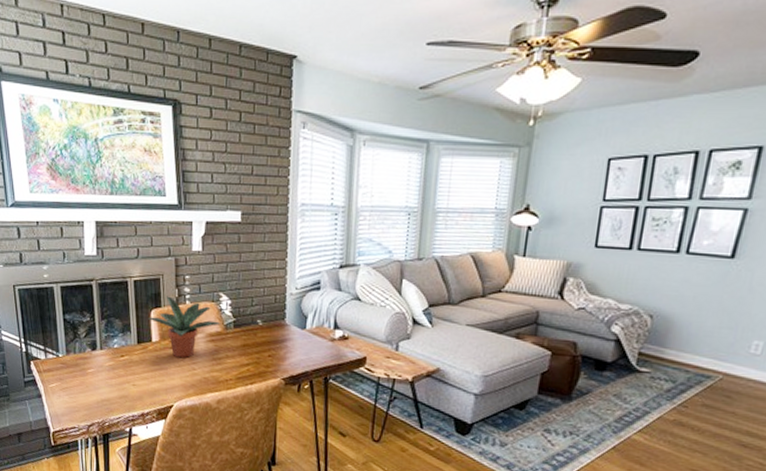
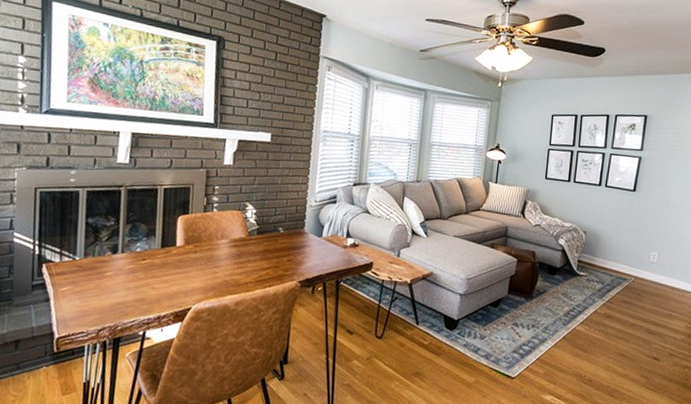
potted plant: present [147,296,221,358] -> none [174,204,245,262]

